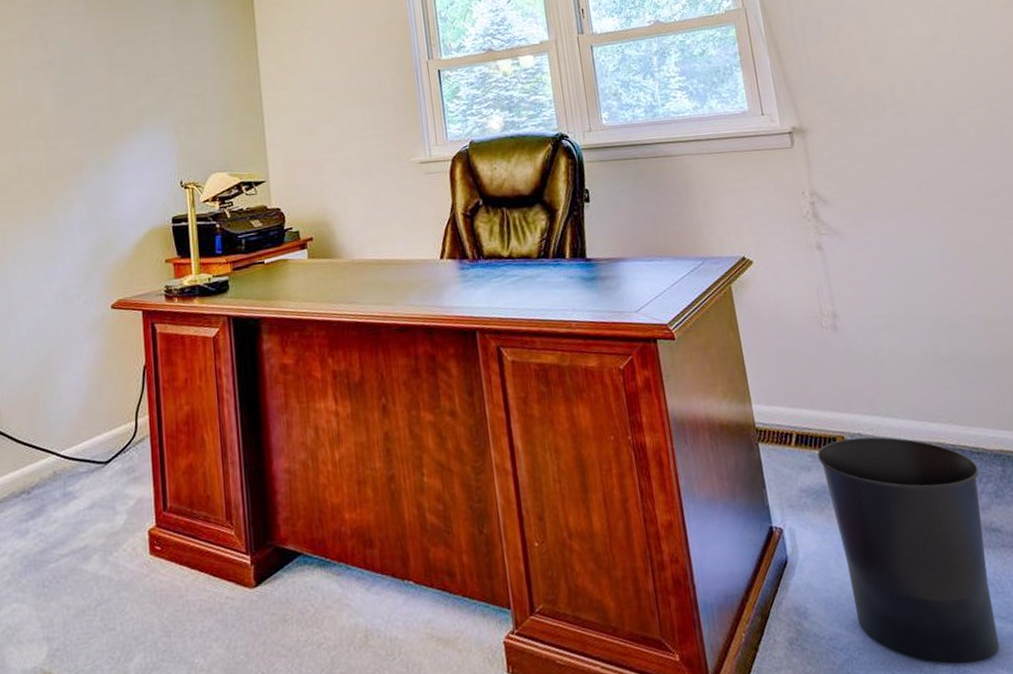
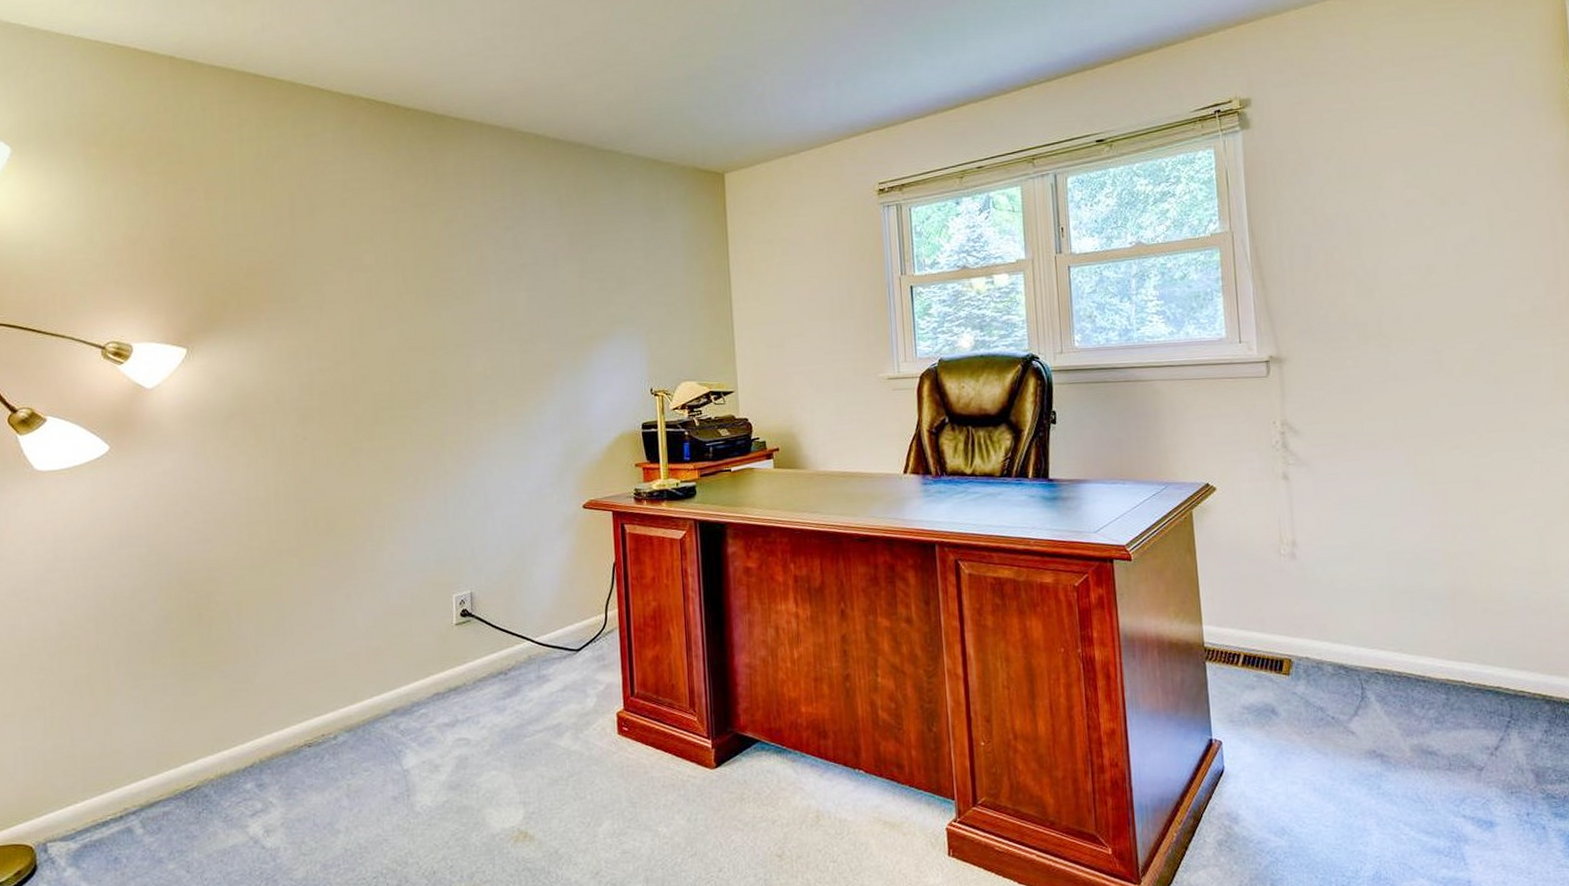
waste bin: present [817,437,1000,665] -> none [1262,661,1423,872]

